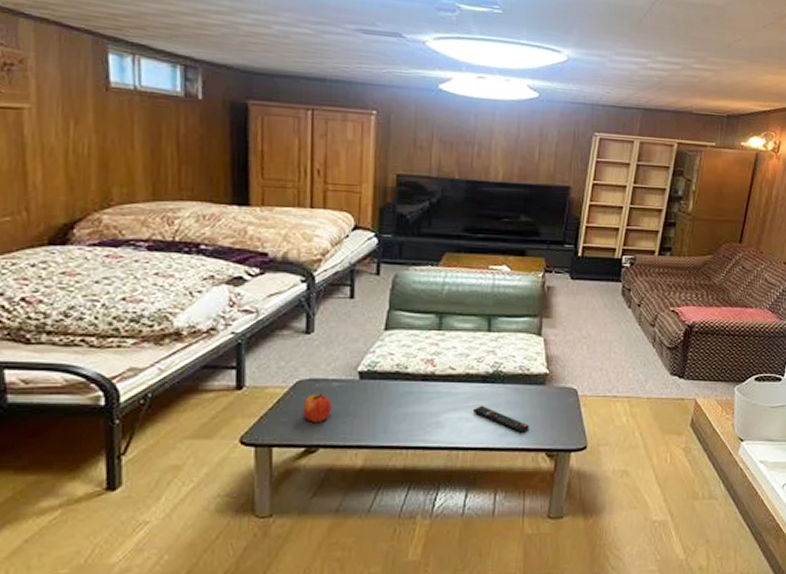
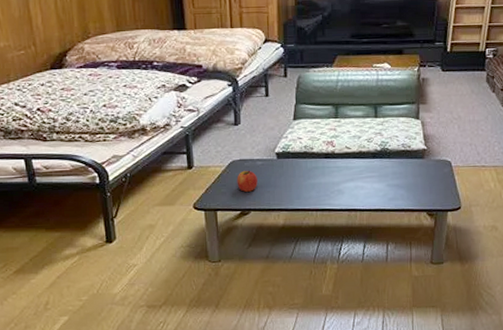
remote control: present [472,405,529,433] -> none [366,176,412,197]

